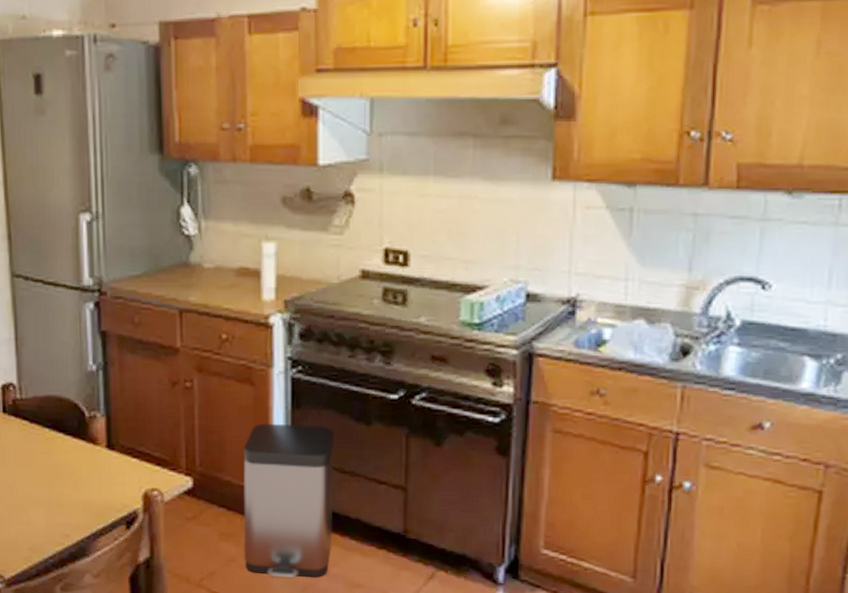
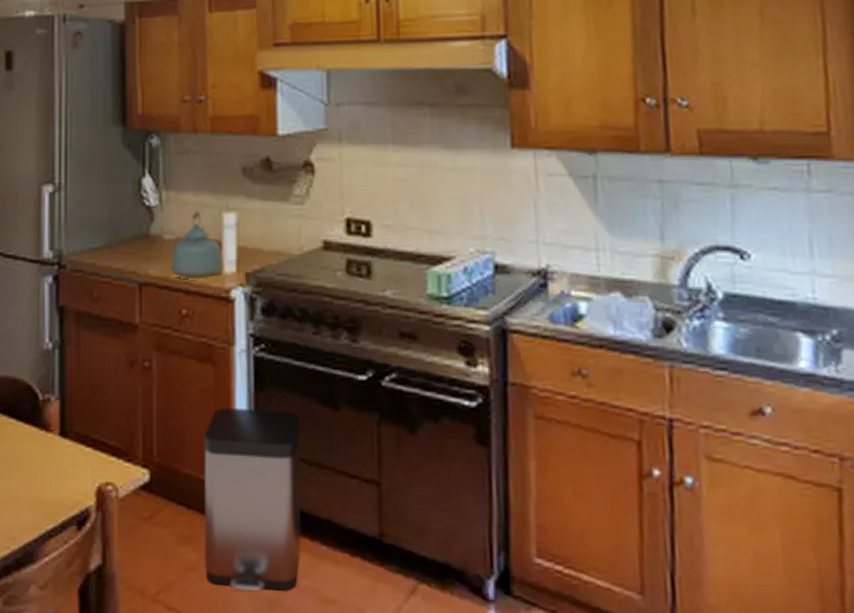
kettle: none [210,241,262,307] -> present [170,212,223,280]

